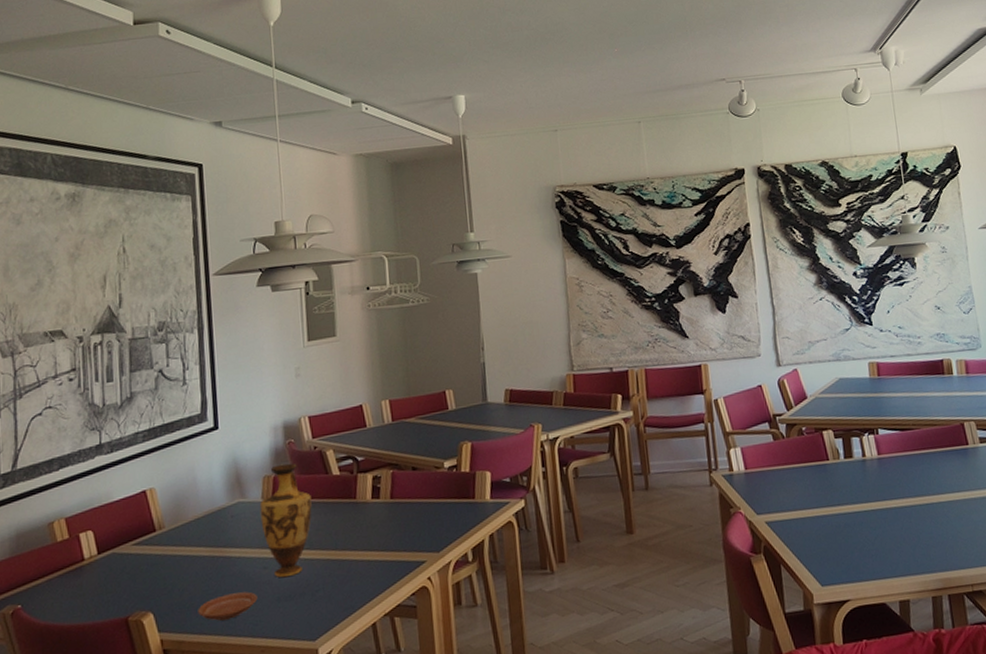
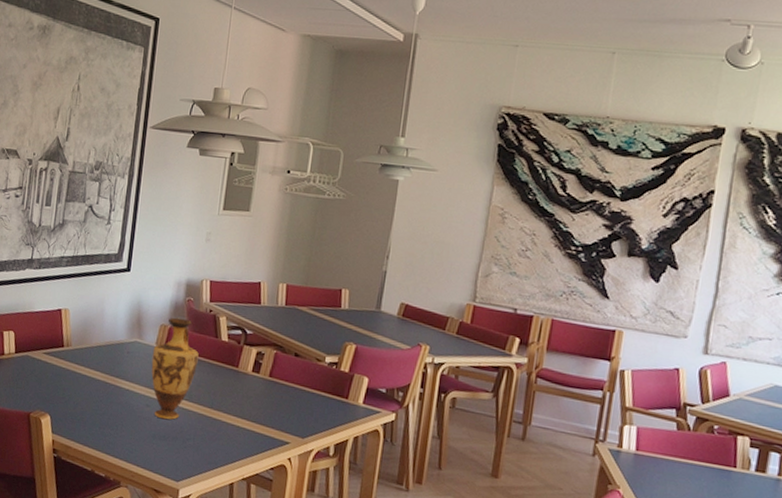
plate: present [198,591,258,621] -> none [86,418,137,441]

